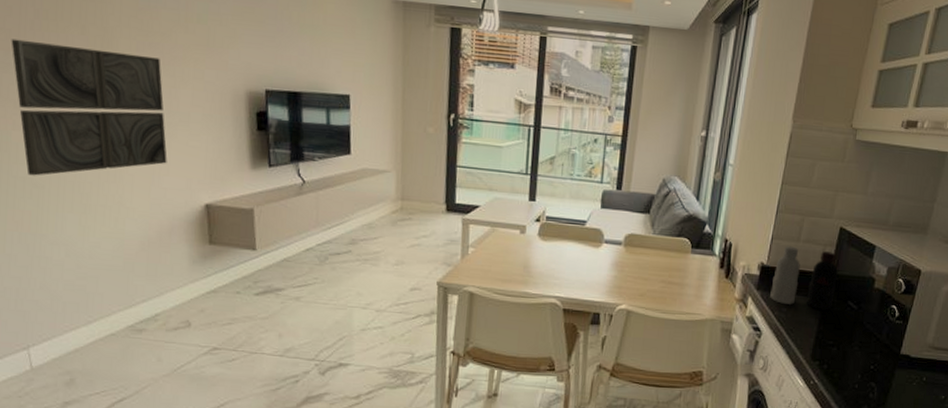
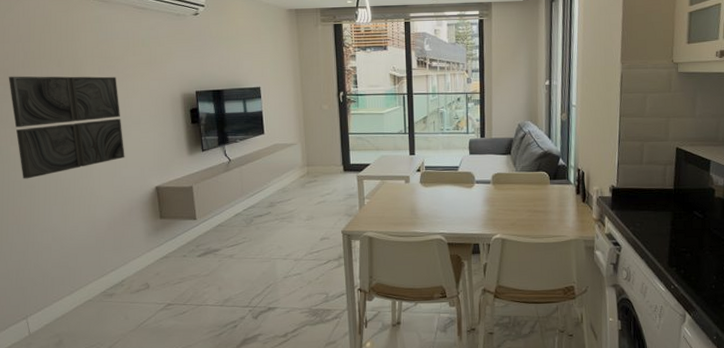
bottle: present [770,246,838,311] -> none [623,169,681,222]

